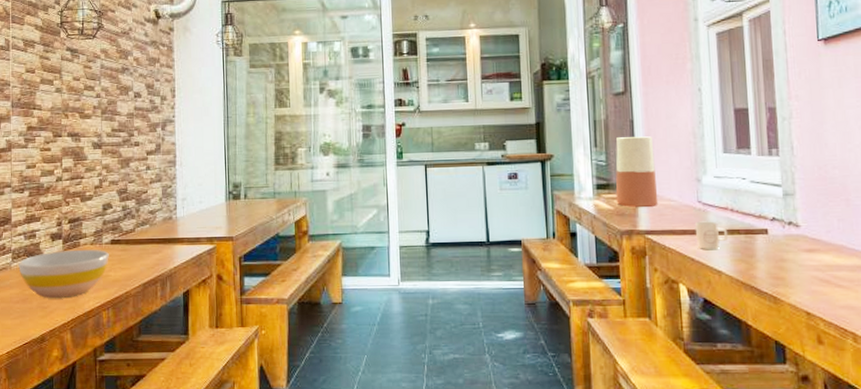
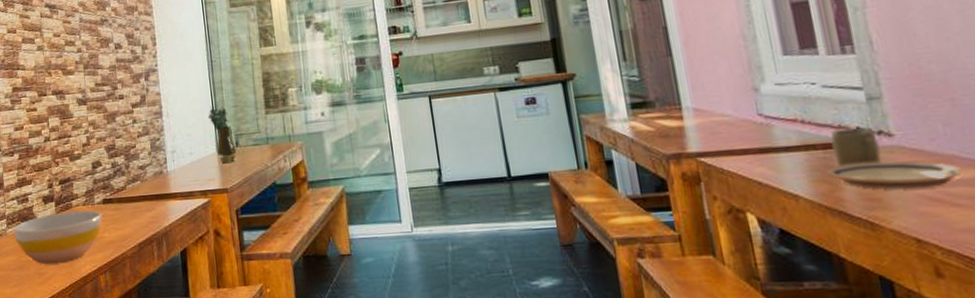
vase: none [220,159,245,214] -> present [208,106,237,164]
vase: present [615,136,659,207] -> none [648,43,709,127]
mug: present [695,221,729,249] -> none [758,136,803,171]
plate: none [746,247,847,270] -> present [827,160,963,189]
mug: none [751,218,790,249] -> present [830,128,882,167]

